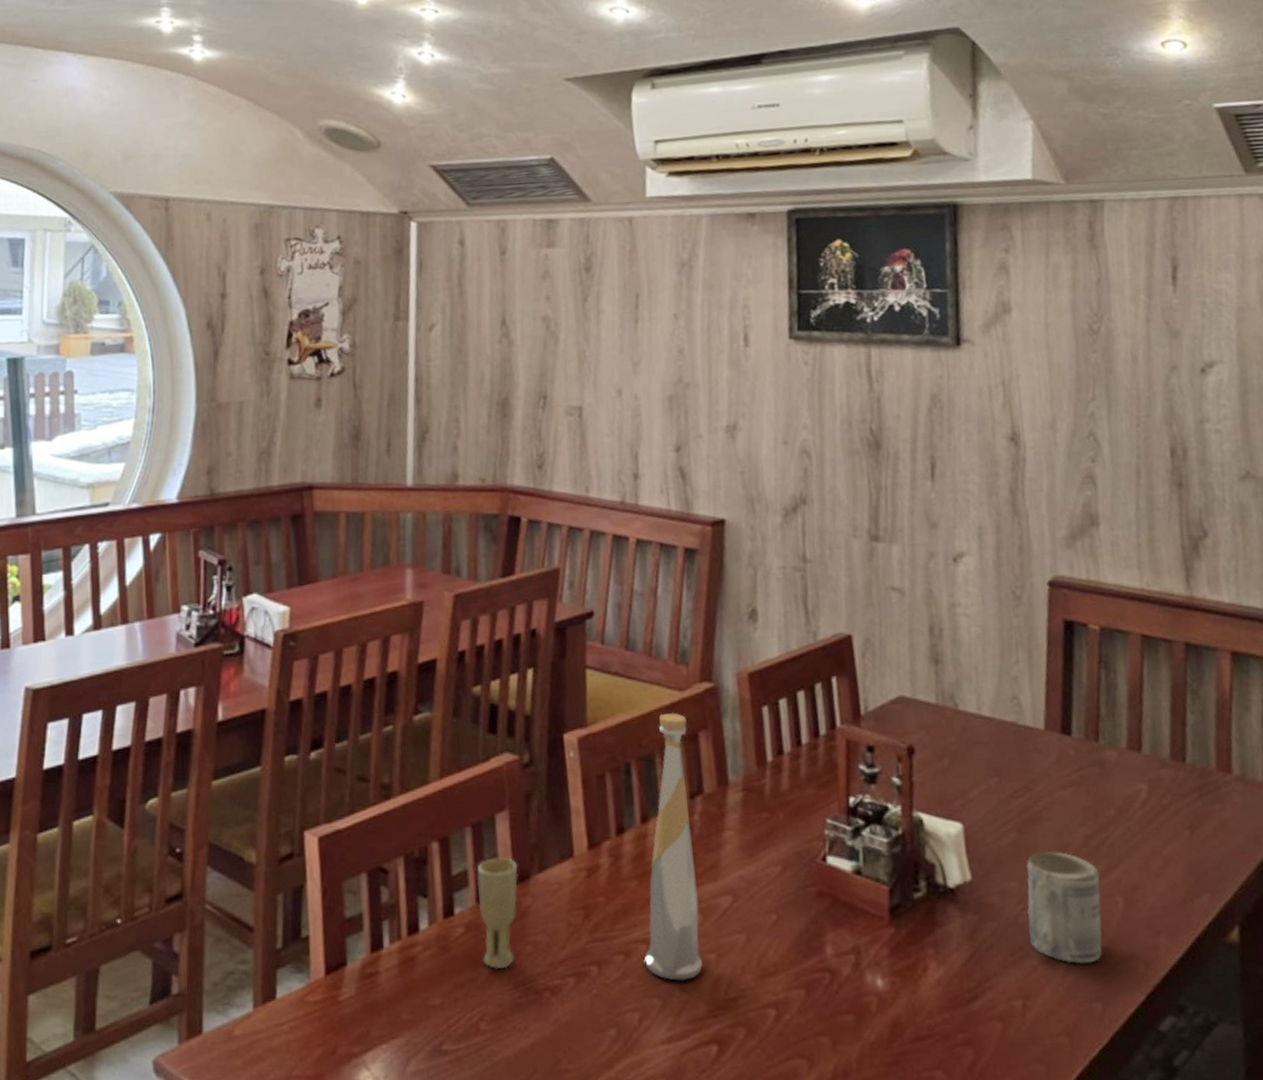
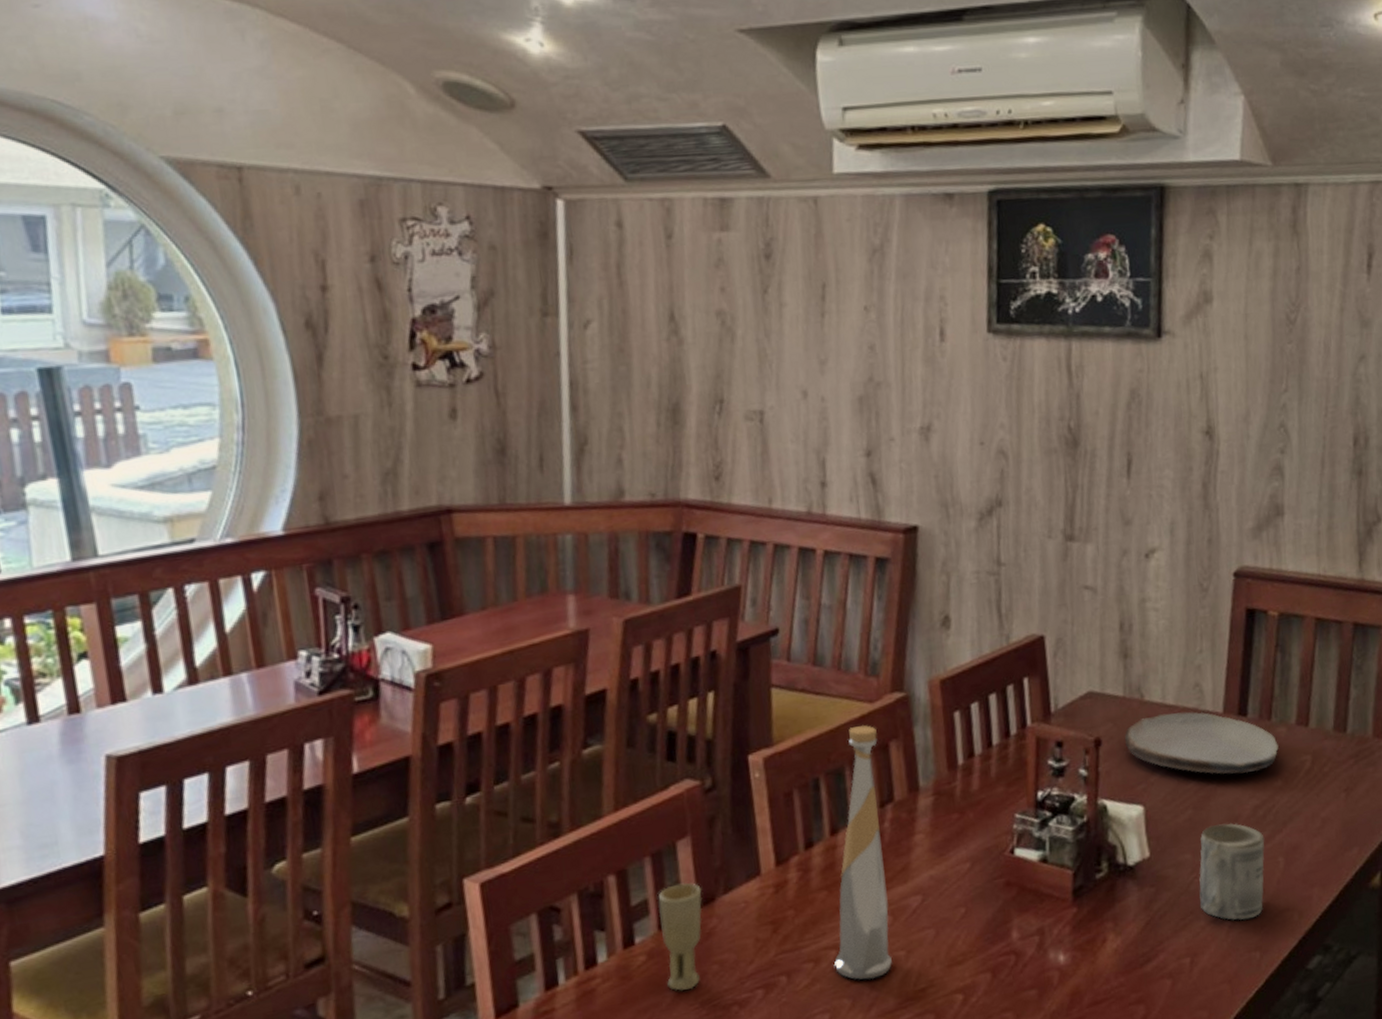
plate: none [938,725,1109,798] -> present [1124,711,1279,774]

